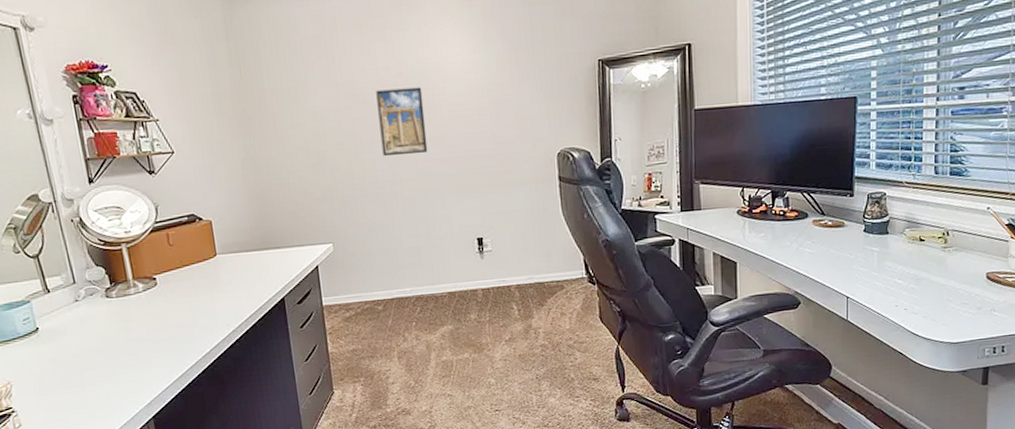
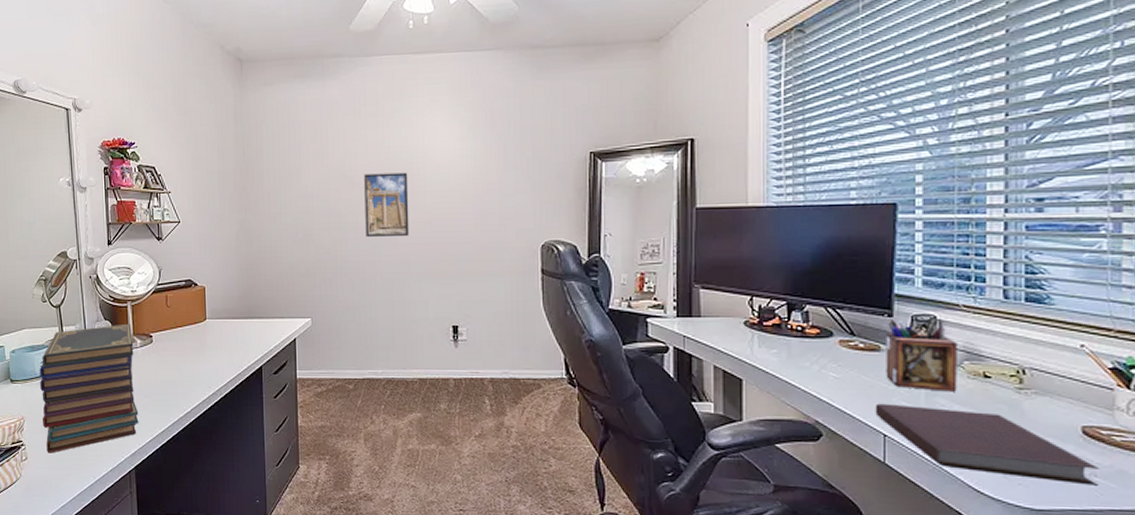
book stack: none [22,267,152,416] -> present [39,323,139,453]
notebook: none [840,269,997,319] -> present [875,403,1100,486]
desk organizer: none [848,194,901,256] -> present [886,317,957,392]

